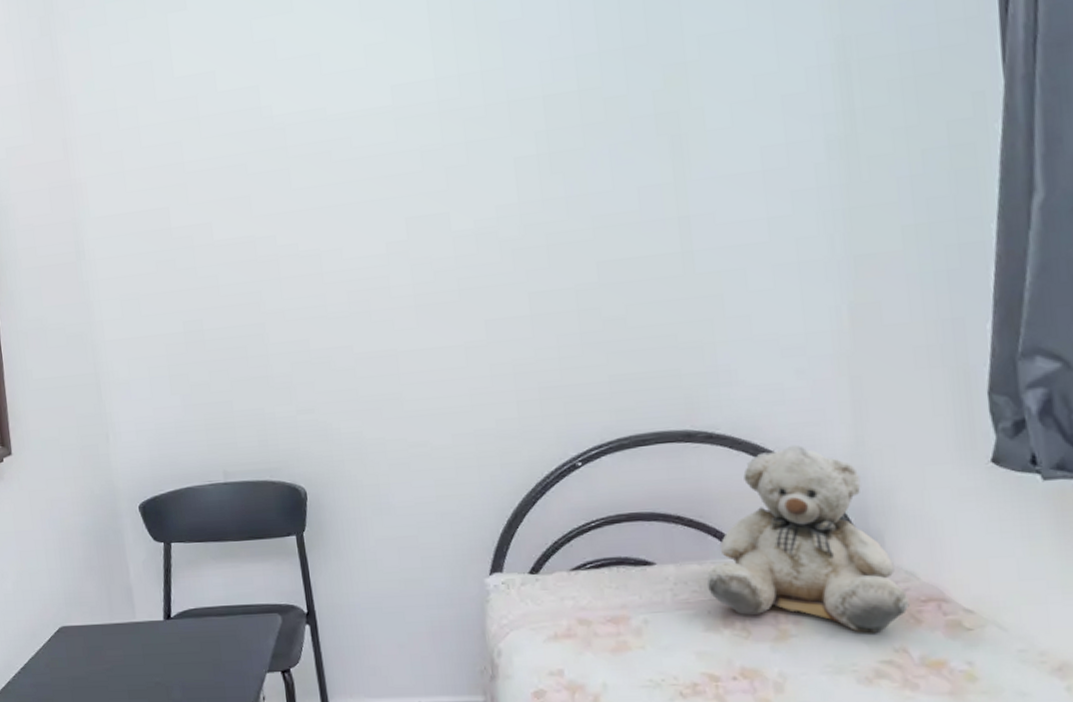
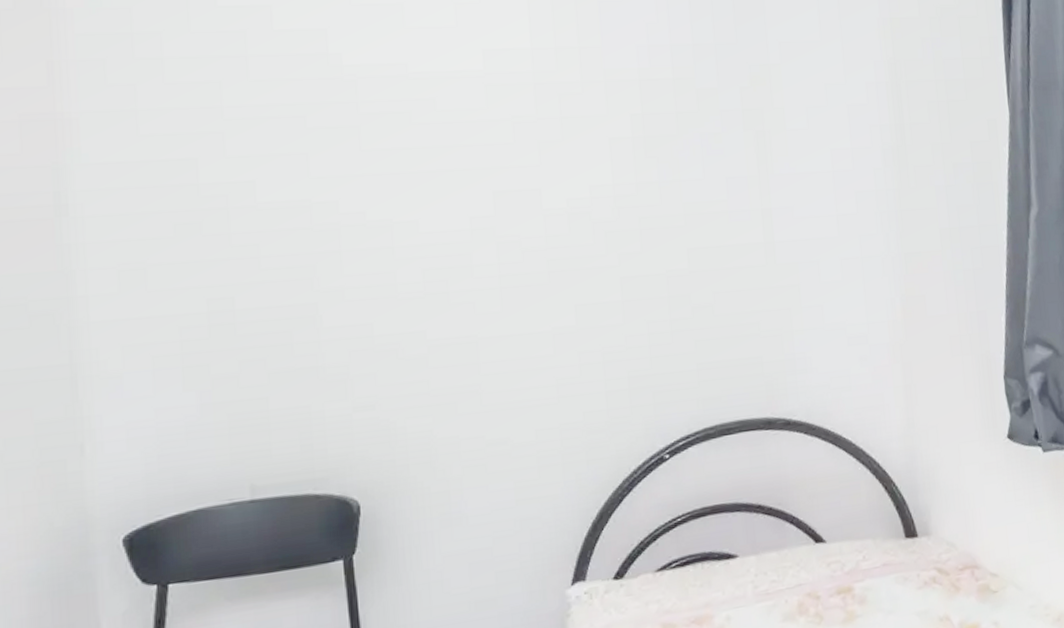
teddy bear: present [706,444,910,633] -> none [784,428,951,606]

